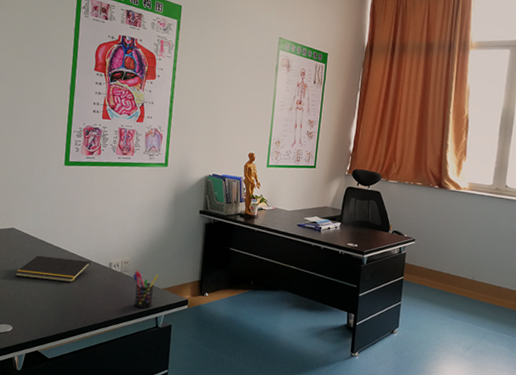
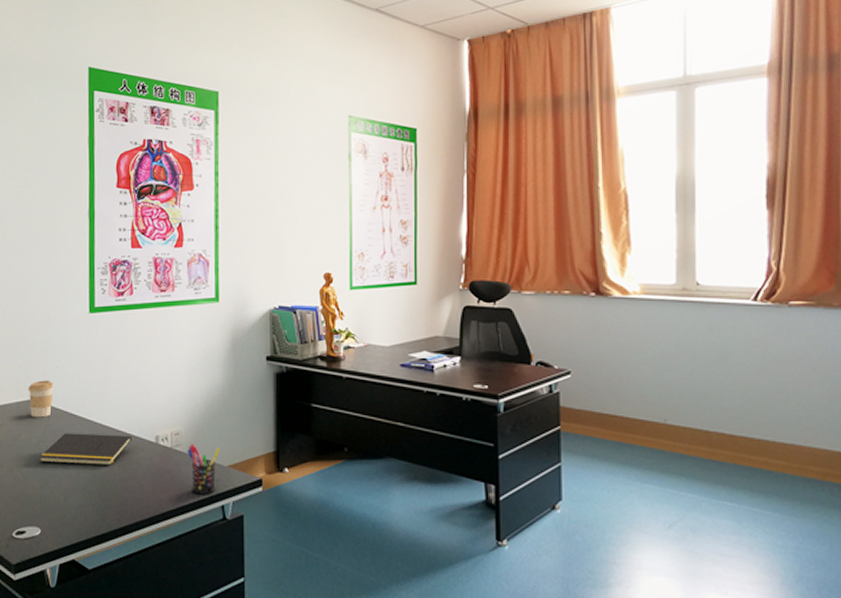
coffee cup: none [10,214,31,243] -> present [28,380,54,418]

